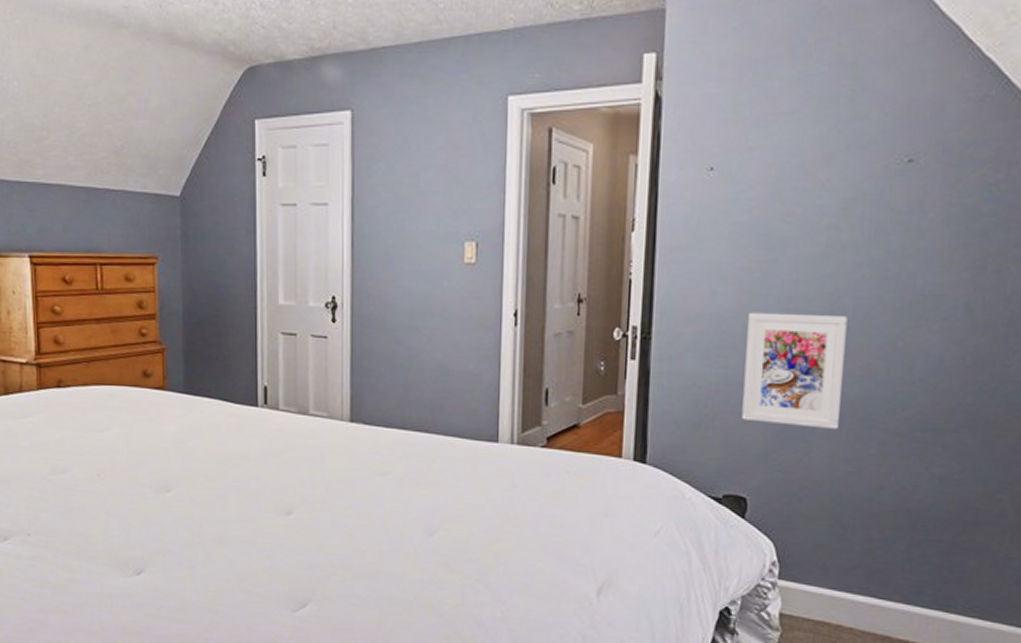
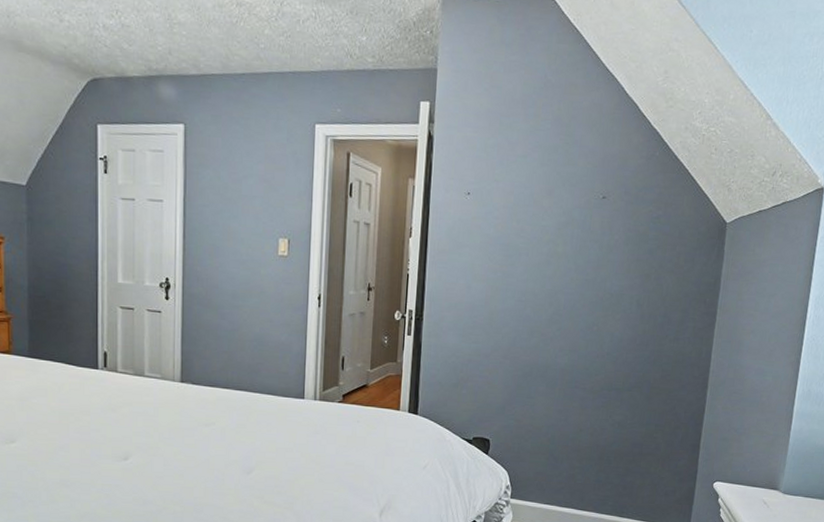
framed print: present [741,312,848,429] -> none [487,302,561,389]

